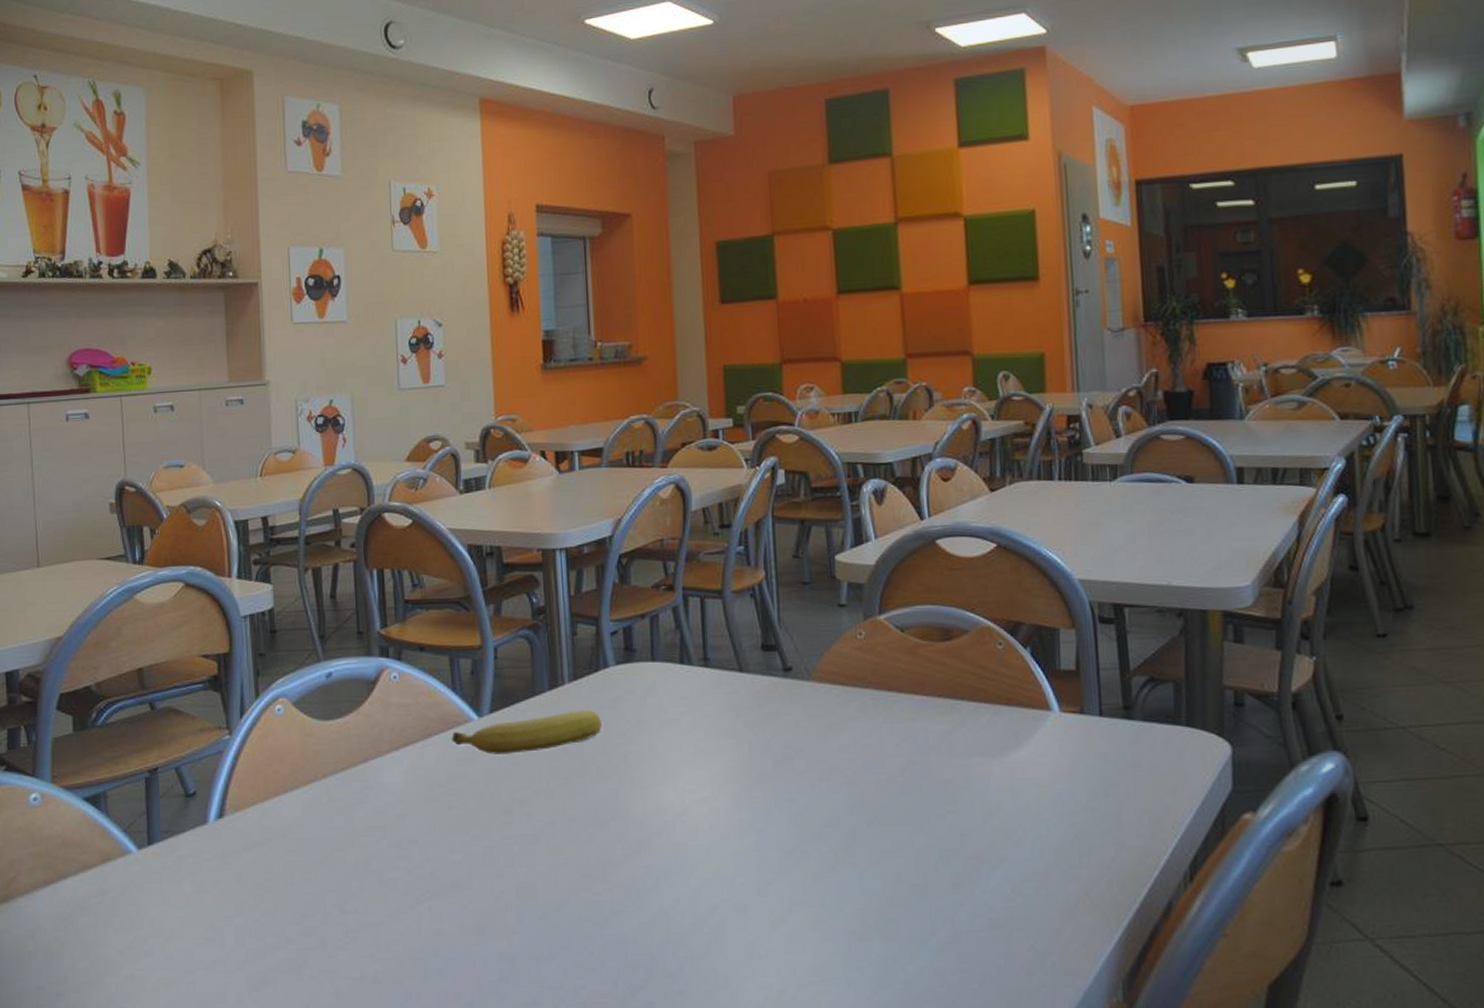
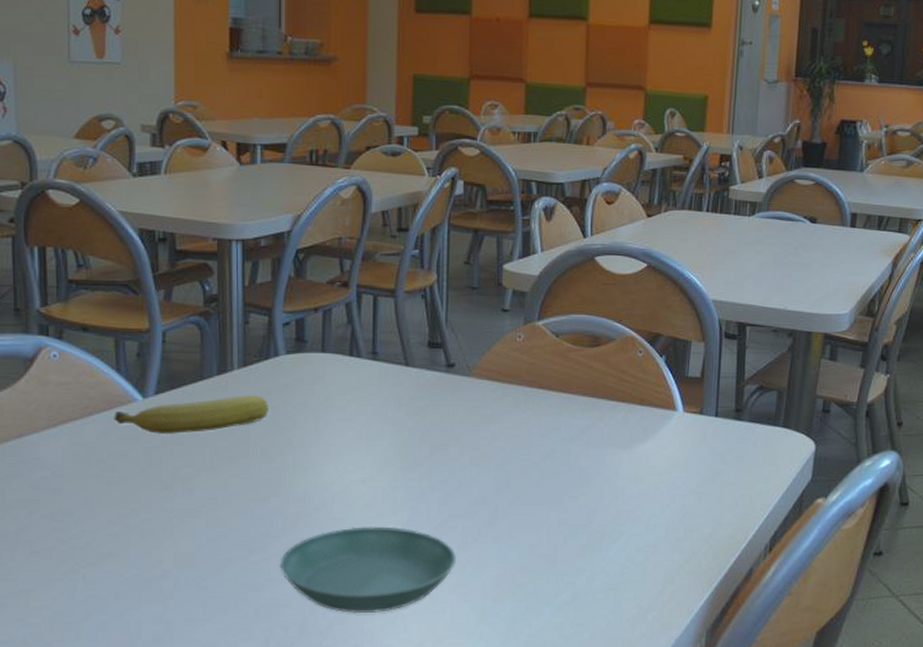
saucer: none [623,852,813,954] -> present [280,526,456,614]

